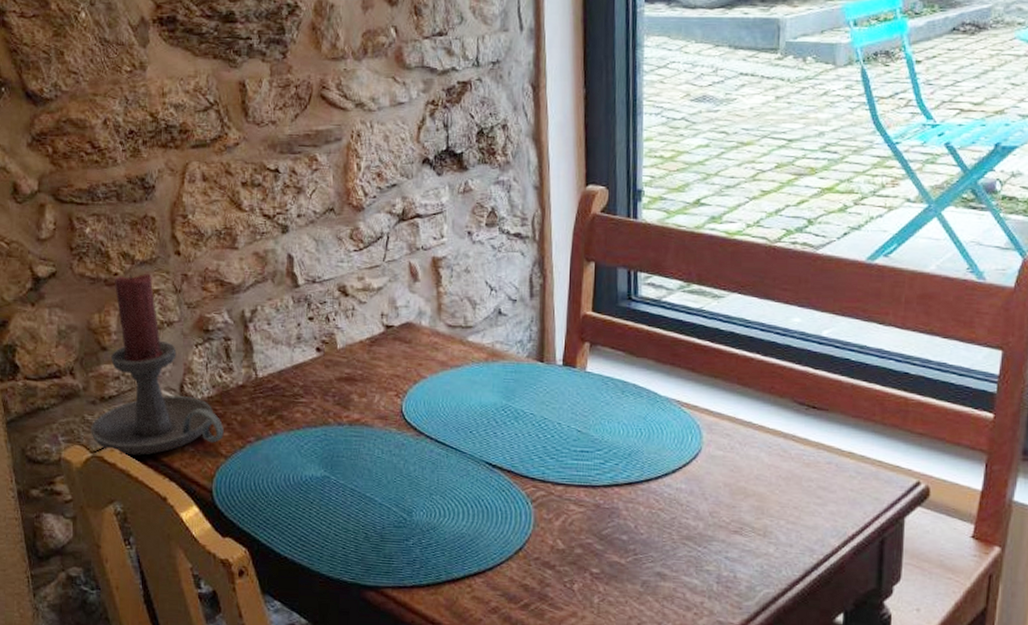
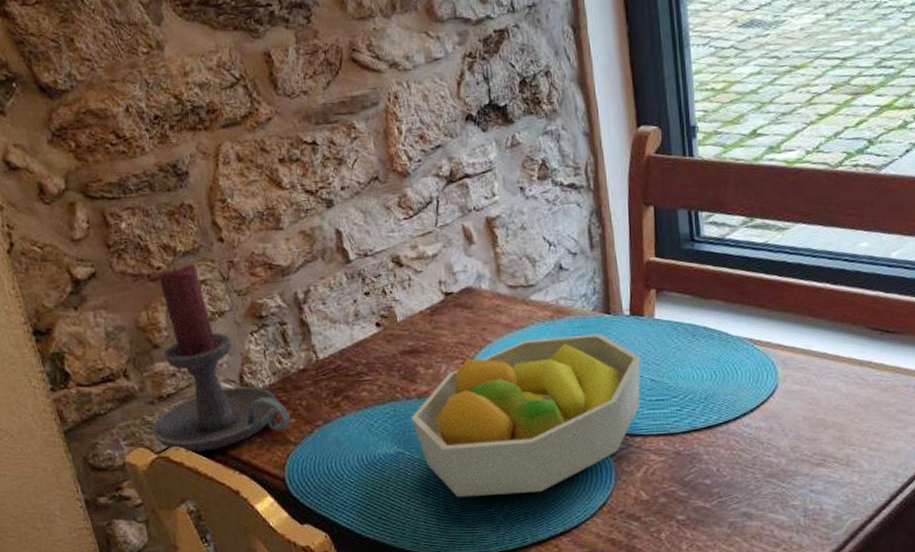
fruit bowl: none [340,379,569,530] -> present [411,333,641,498]

